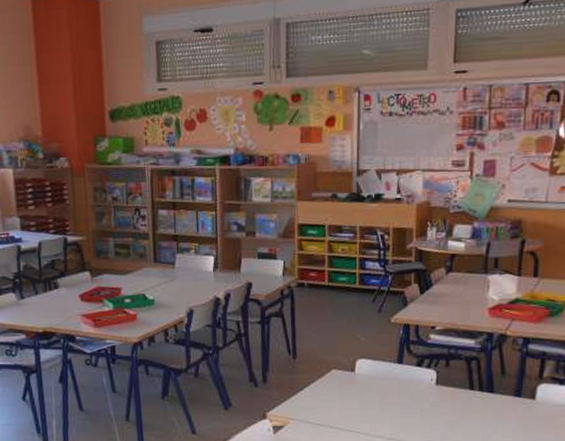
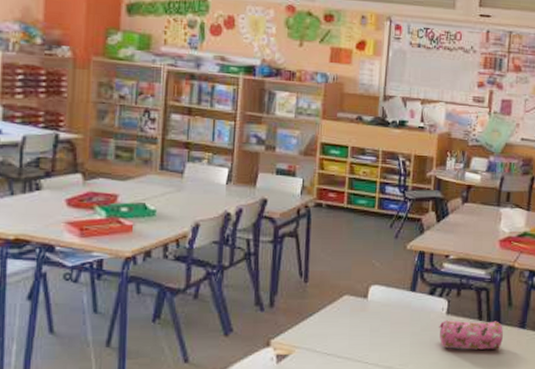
pencil case: none [429,390,497,419] -> present [439,320,503,350]

